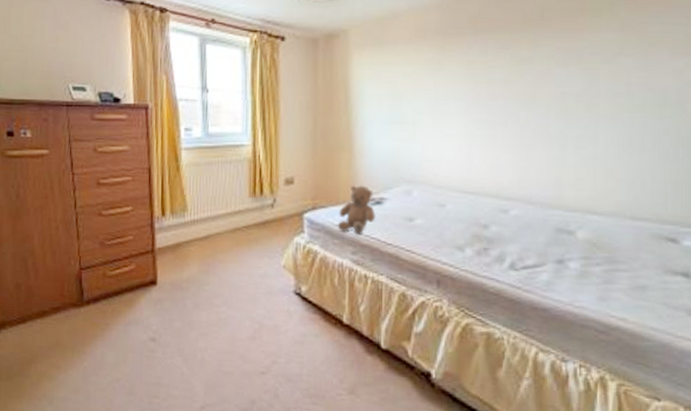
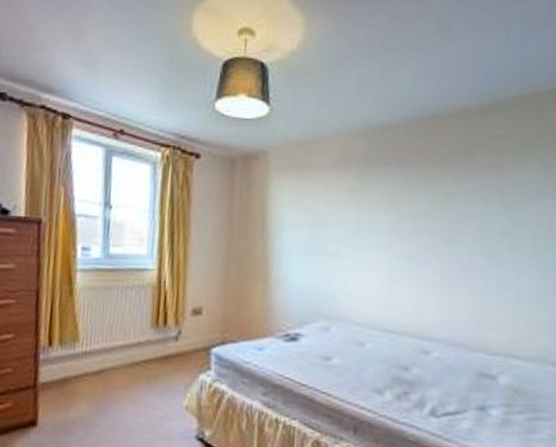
teddy bear: present [337,185,376,234] -> none [247,318,290,373]

